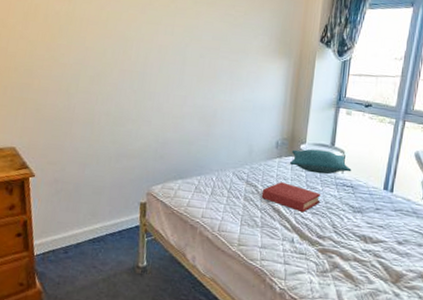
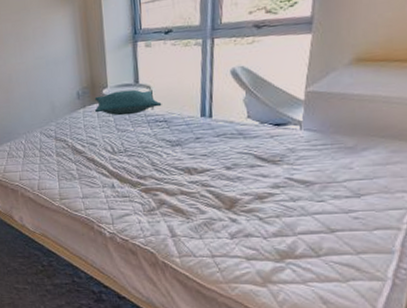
hardback book: present [261,182,321,213] -> none [72,131,134,157]

